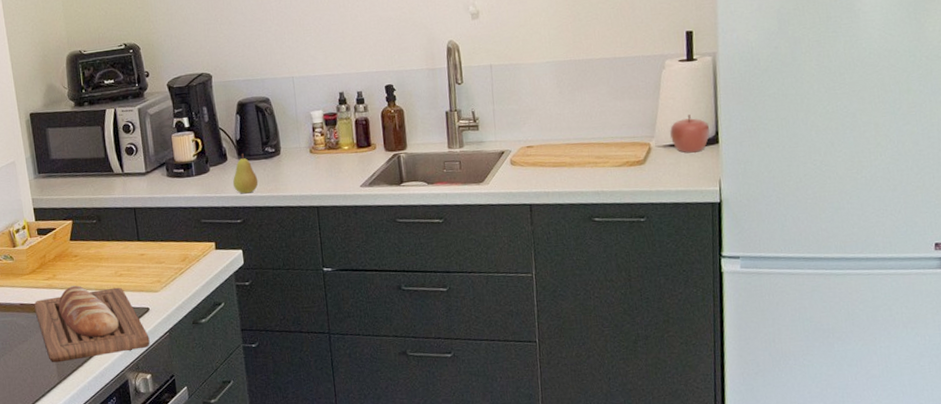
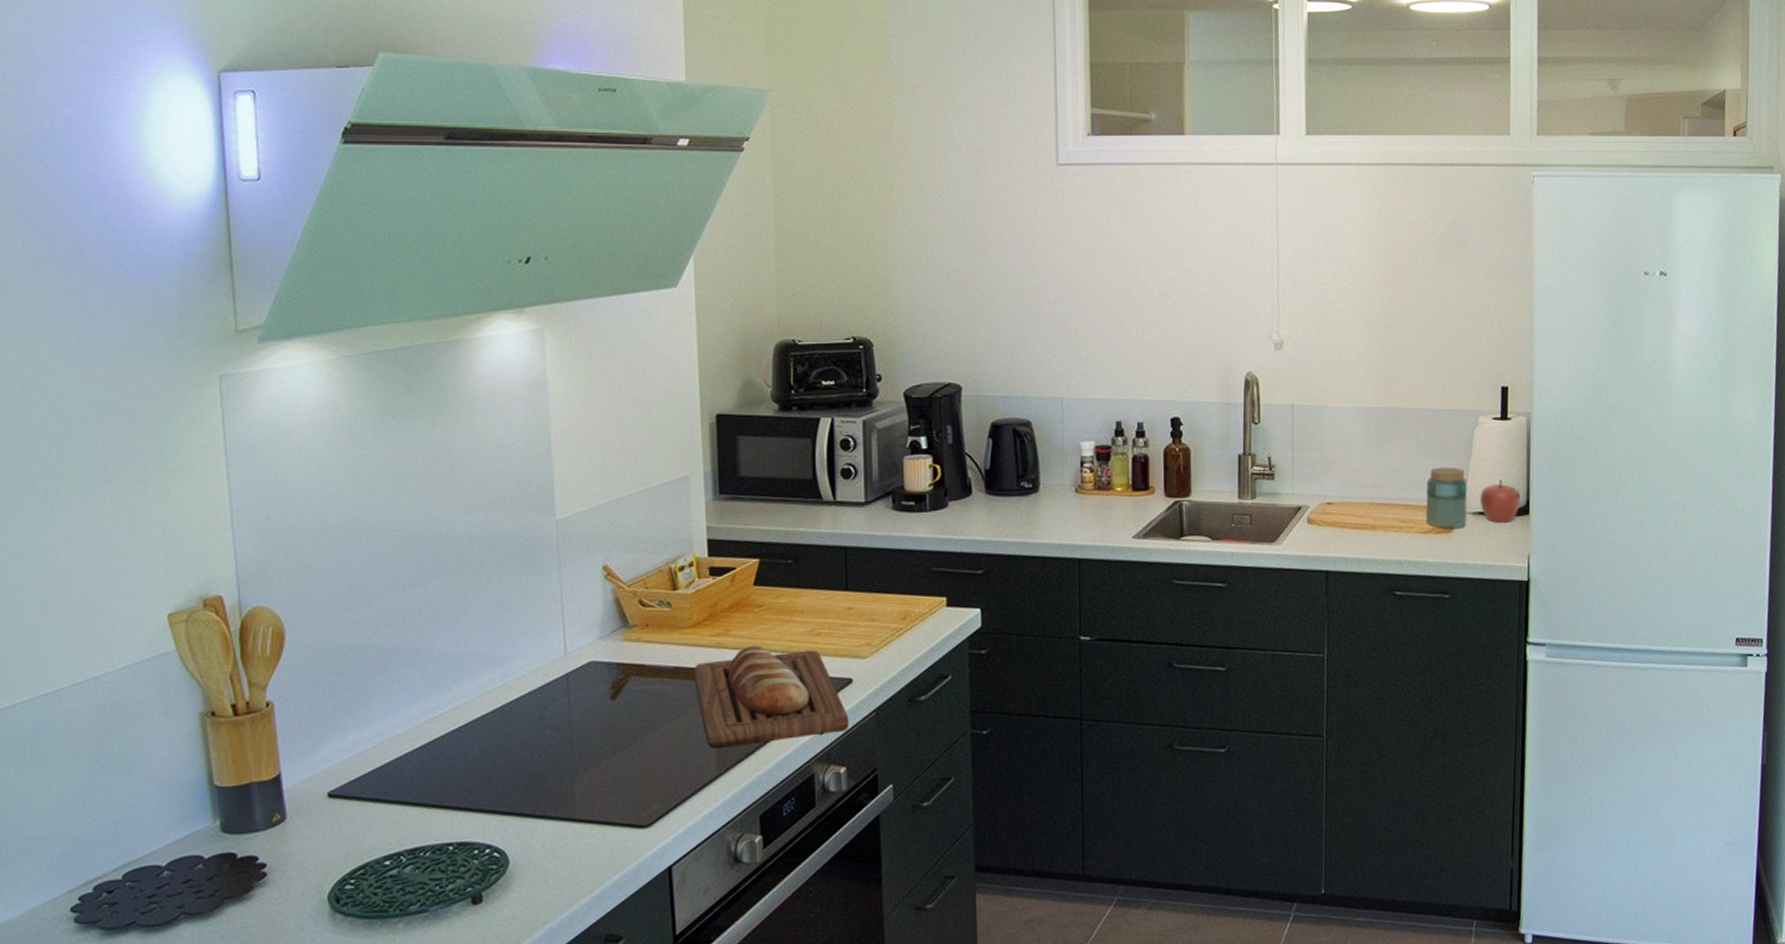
fruit: present [233,154,259,194] -> none [977,487,1009,538]
peanut butter: none [618,107,659,163] -> present [1425,467,1468,530]

